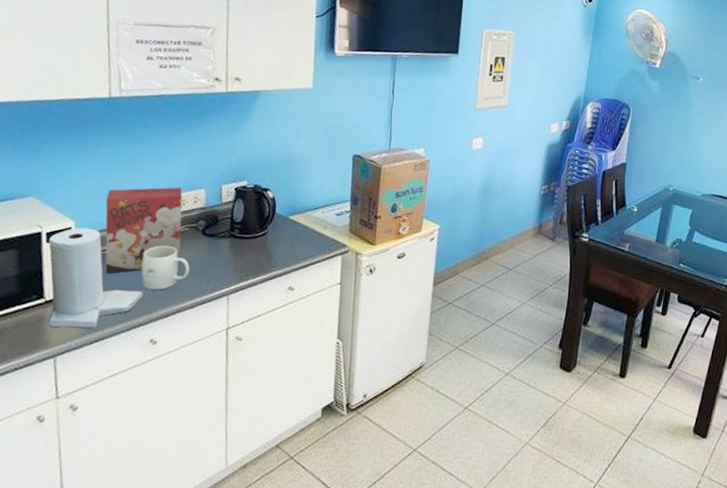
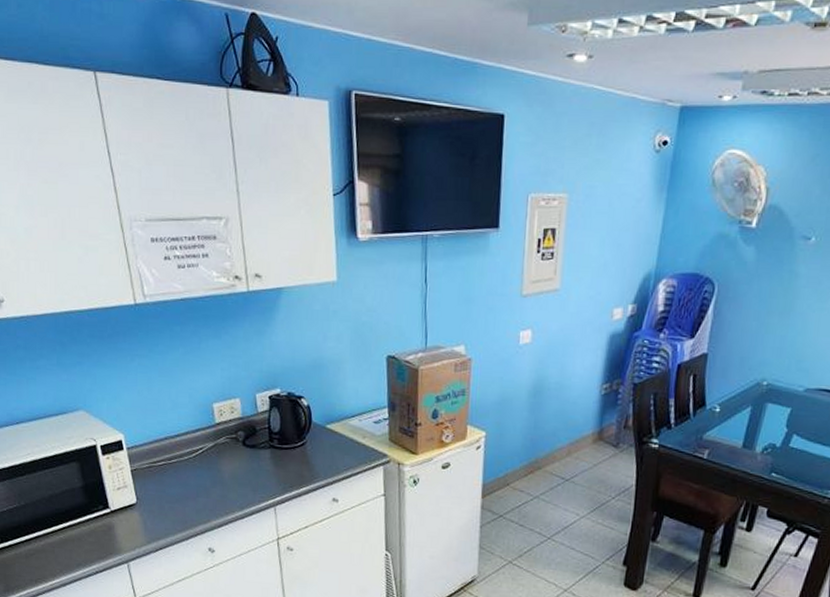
paper towel: present [48,227,144,328] -> none [104,439,196,537]
cereal box: present [105,187,183,274] -> none [148,397,227,486]
mug: present [140,245,190,290] -> none [190,457,235,501]

